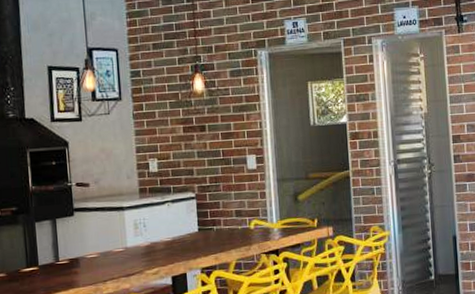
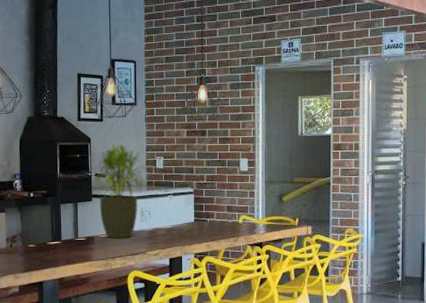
potted plant: none [74,146,139,259] -> present [94,144,146,238]

